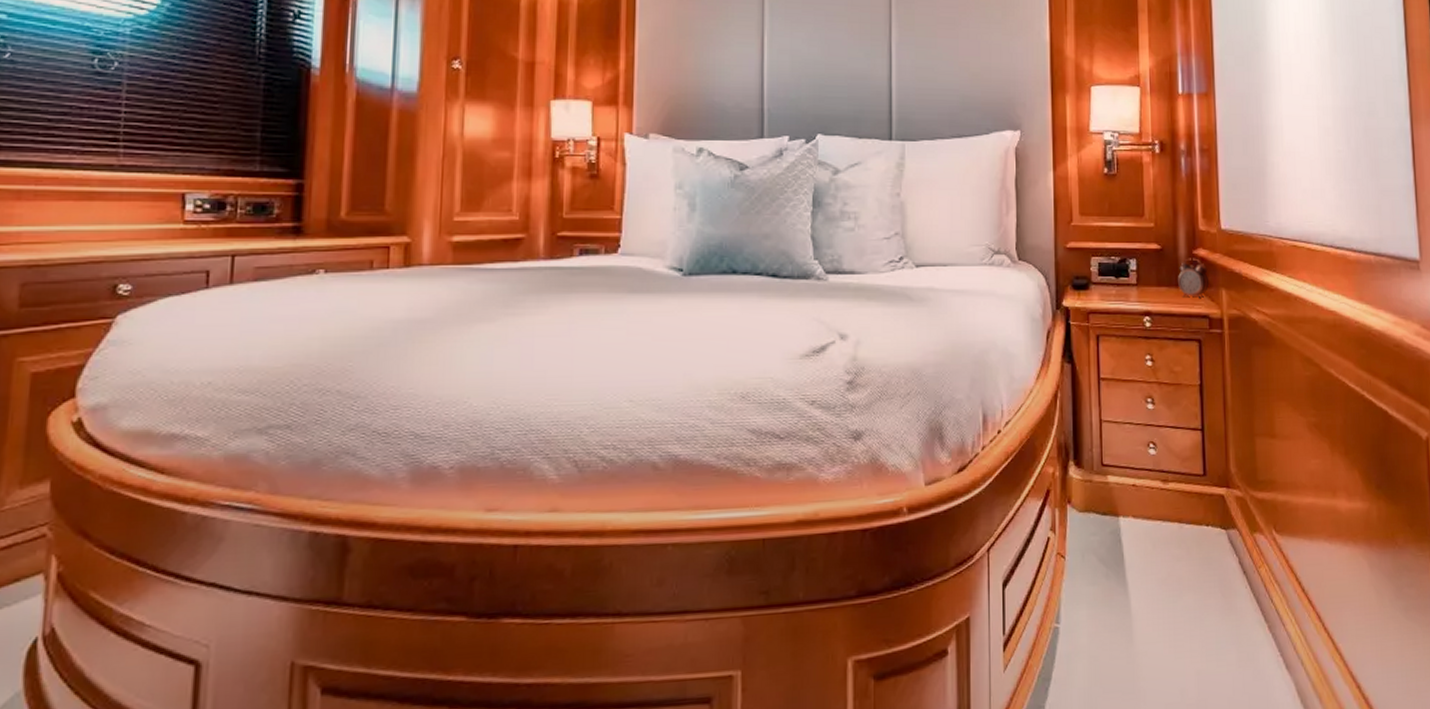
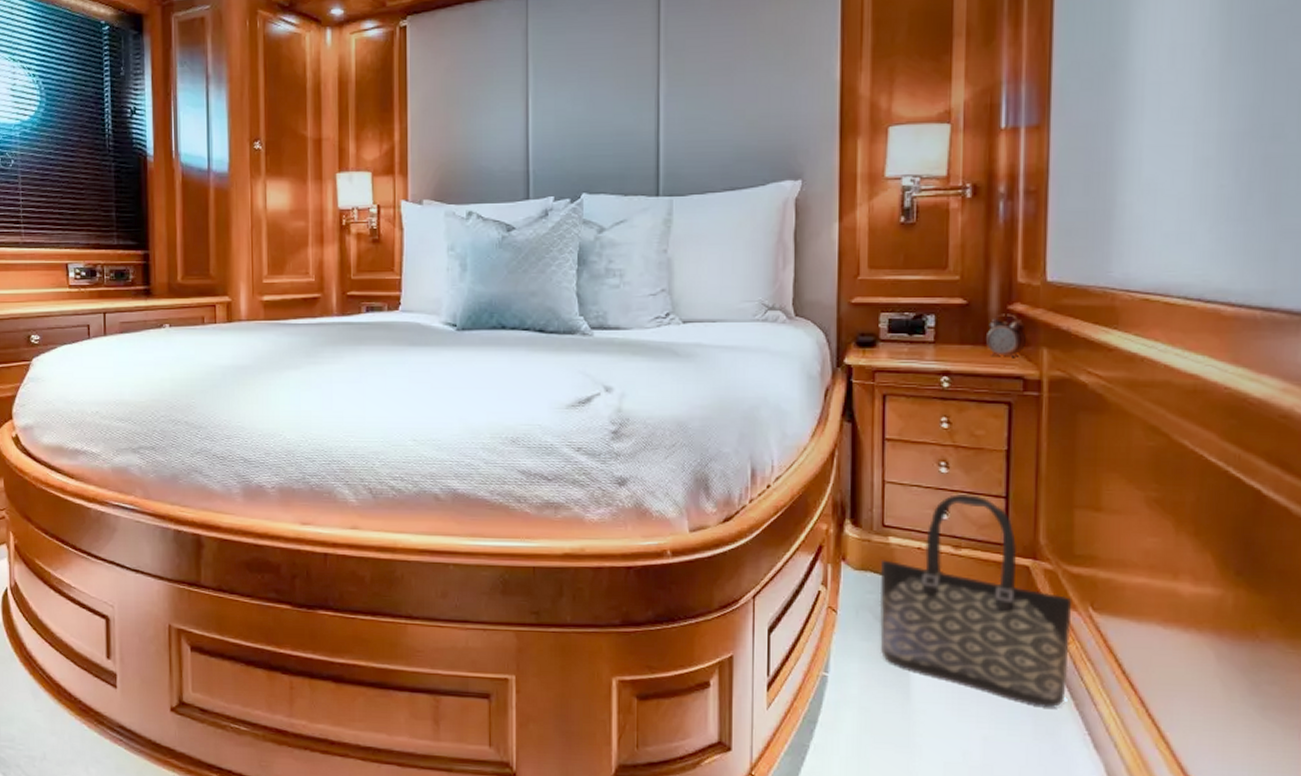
tote bag: none [1102,428,1261,632] -> present [879,493,1072,707]

